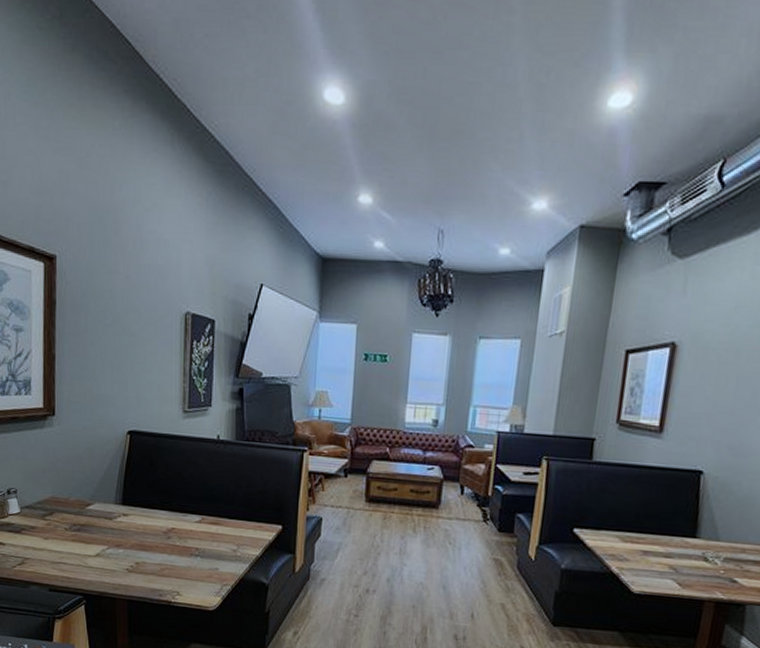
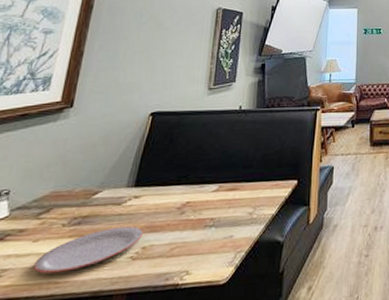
plate: none [48,539,136,571] -> present [33,226,144,274]

